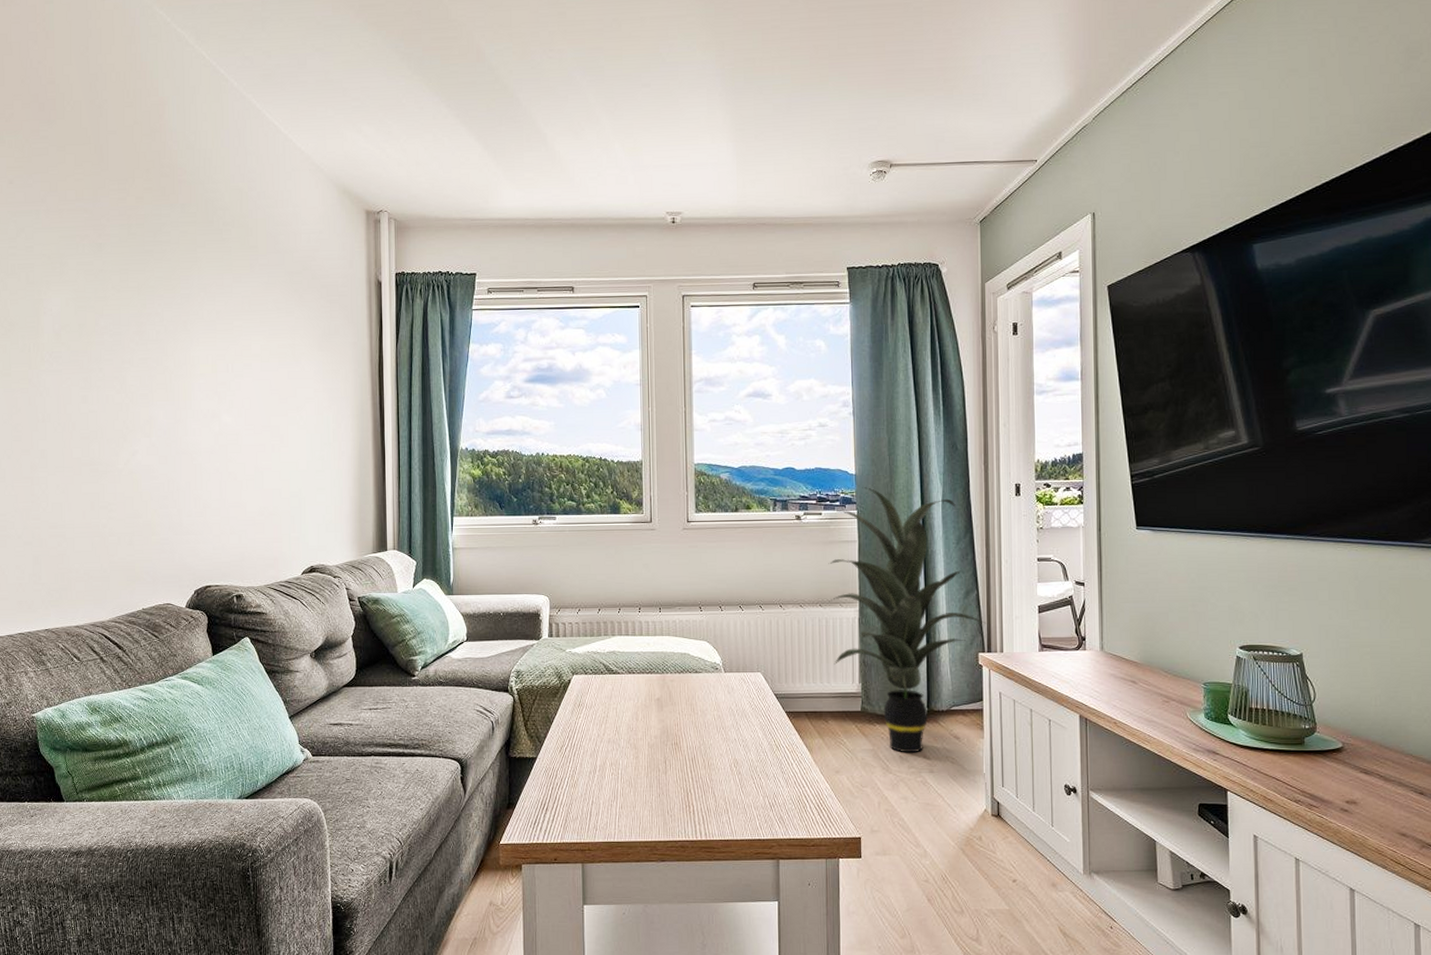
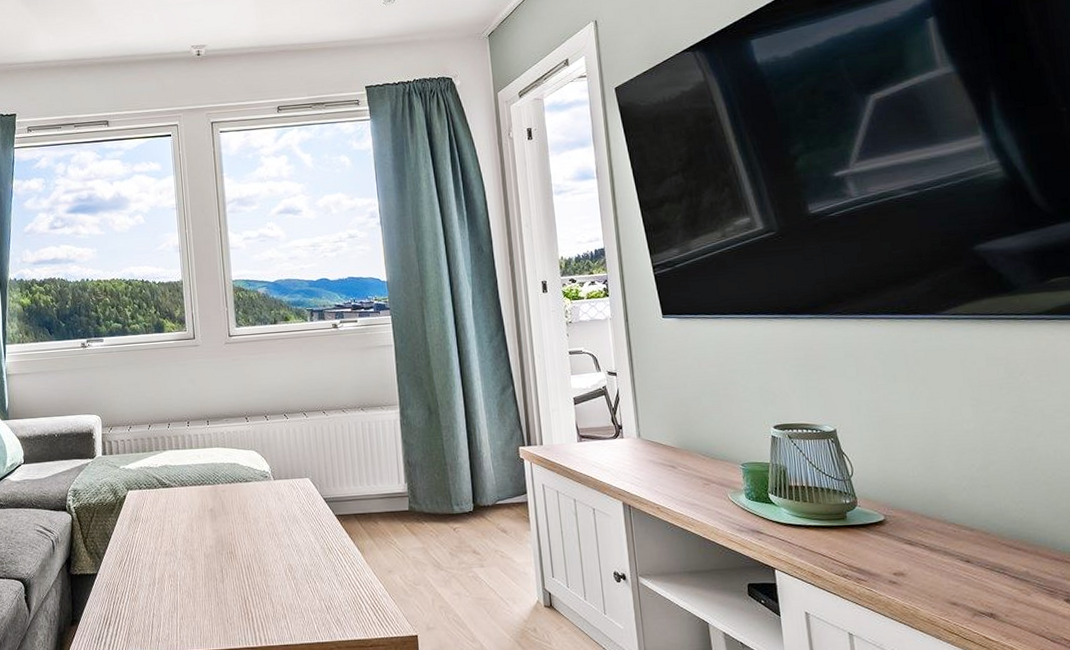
indoor plant: present [828,487,988,753] -> none [367,293,526,549]

